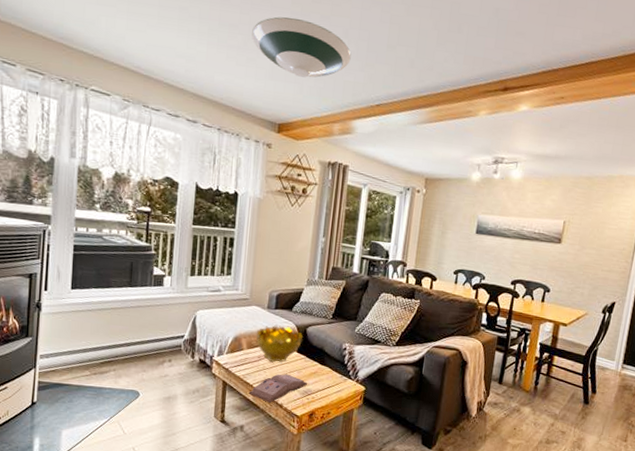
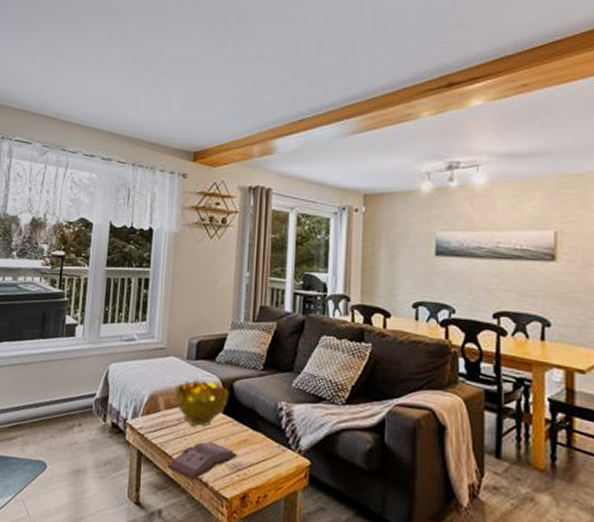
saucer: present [252,16,351,78] -> none [165,46,268,102]

